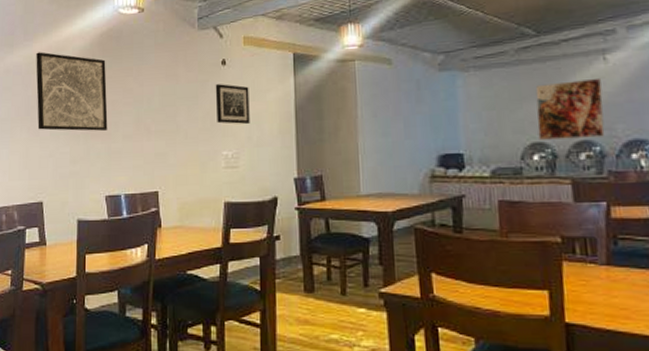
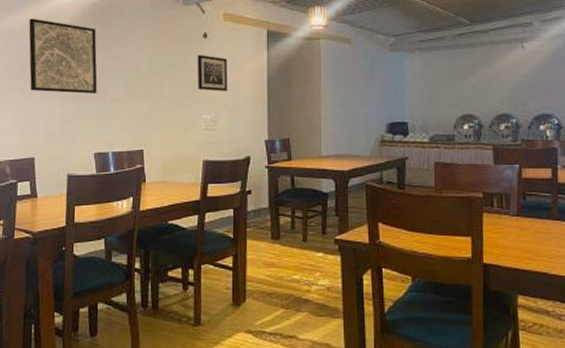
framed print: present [535,77,605,140] -> none [467,62,520,112]

